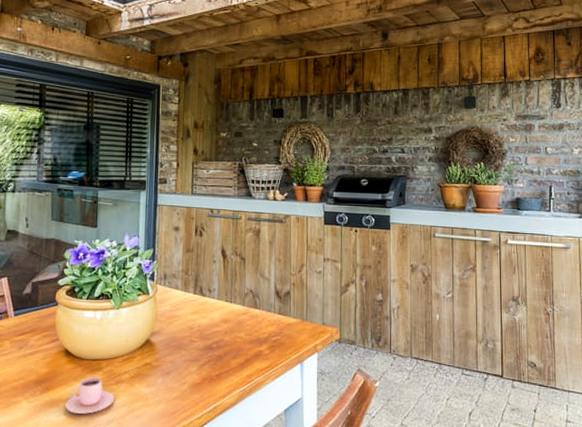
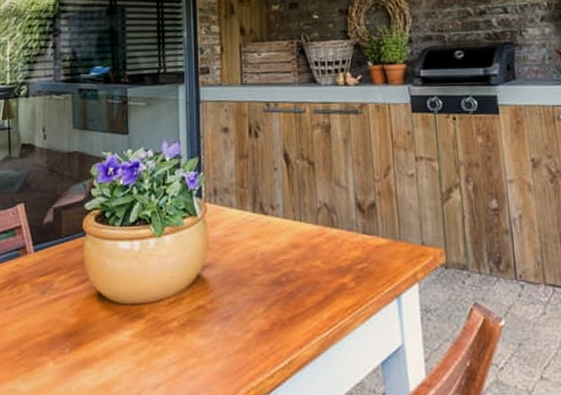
teacup: present [65,377,115,414] -> none [101,327,162,376]

